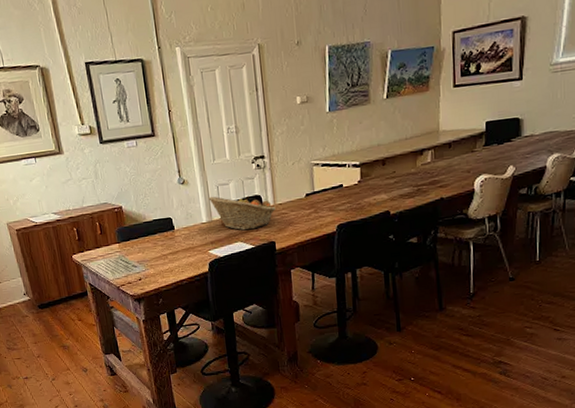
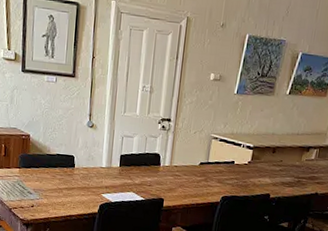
fruit basket: present [208,195,276,231] -> none [112,144,171,184]

